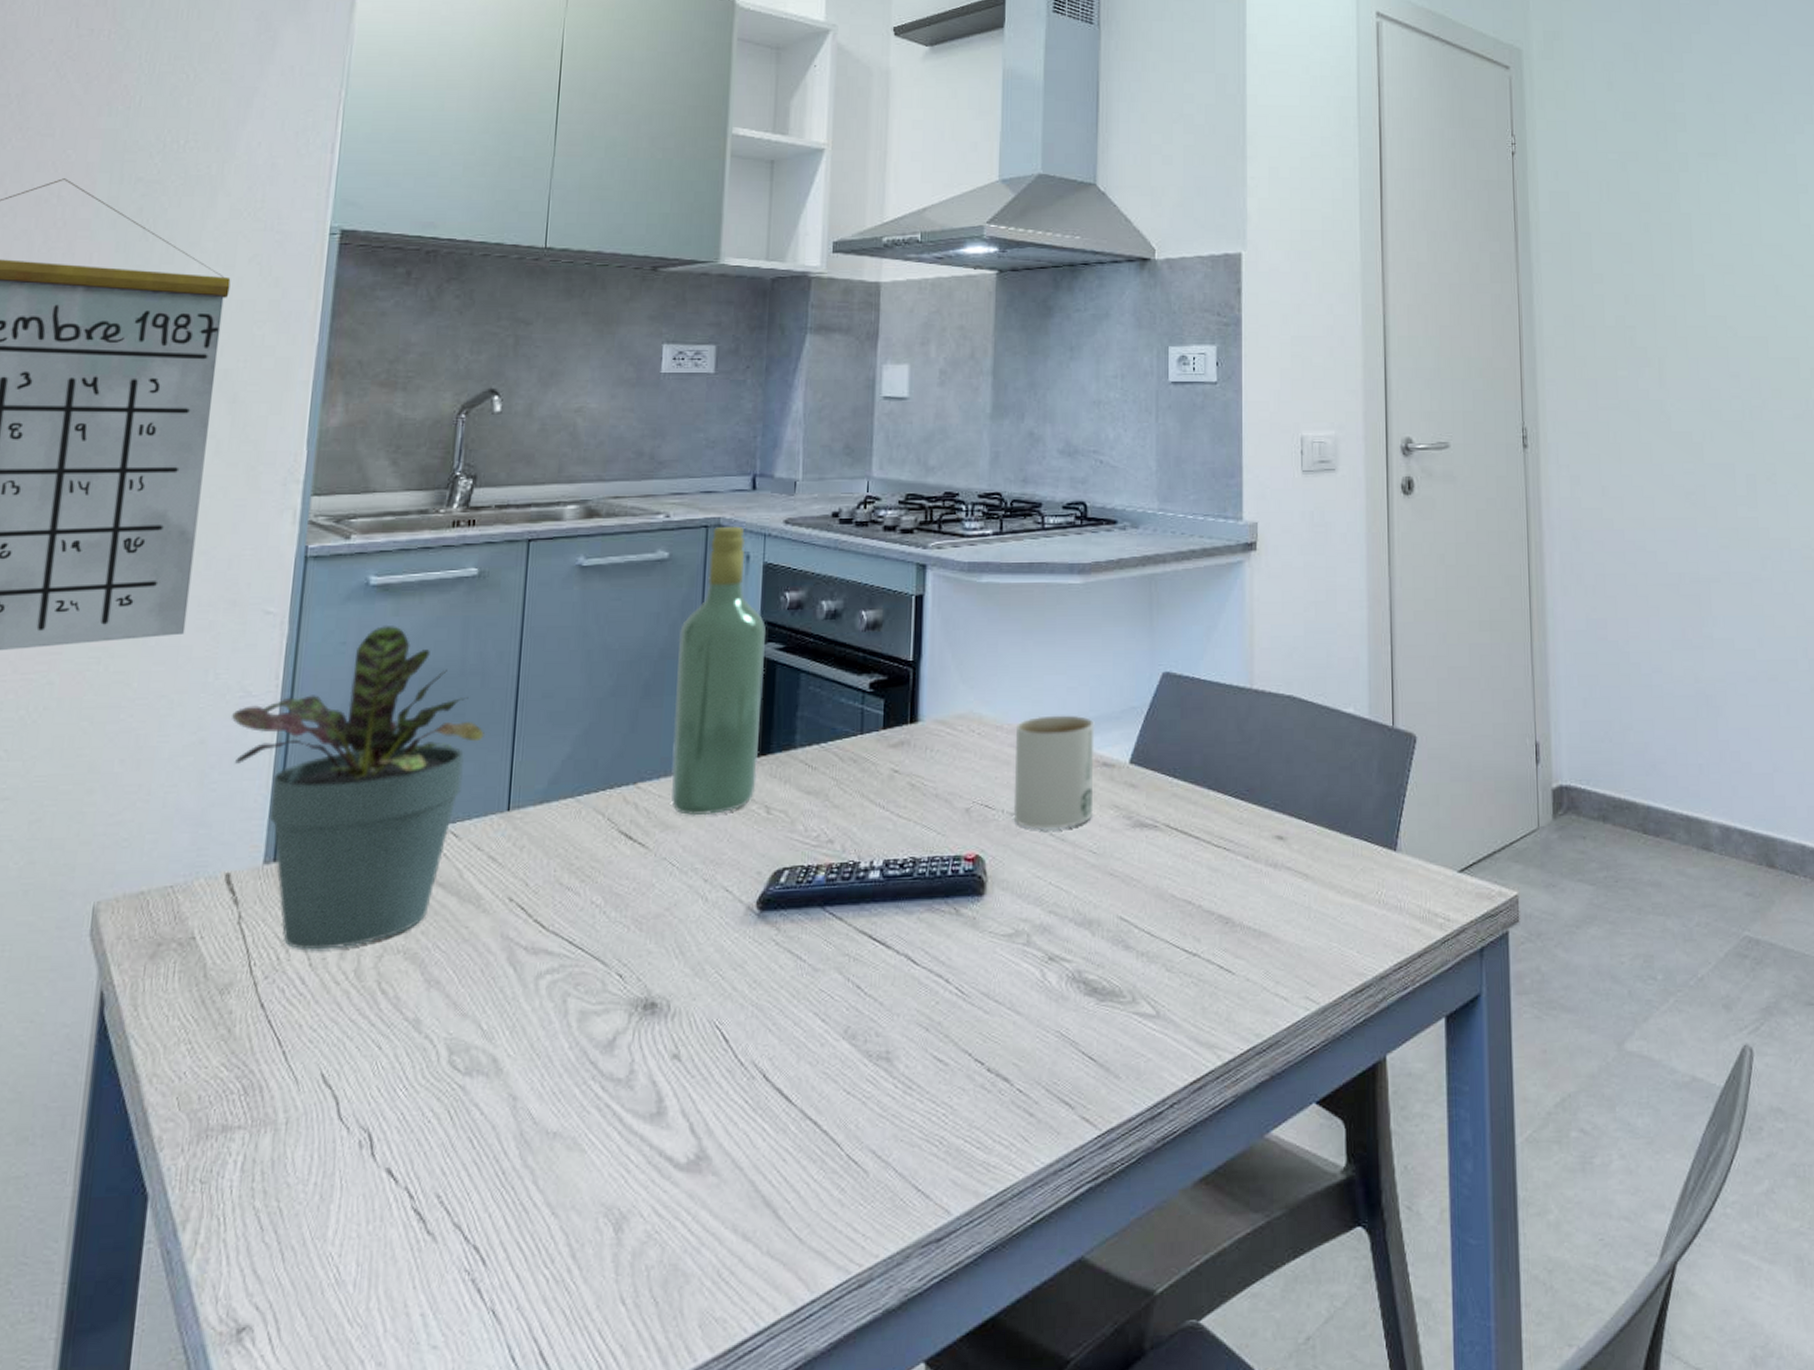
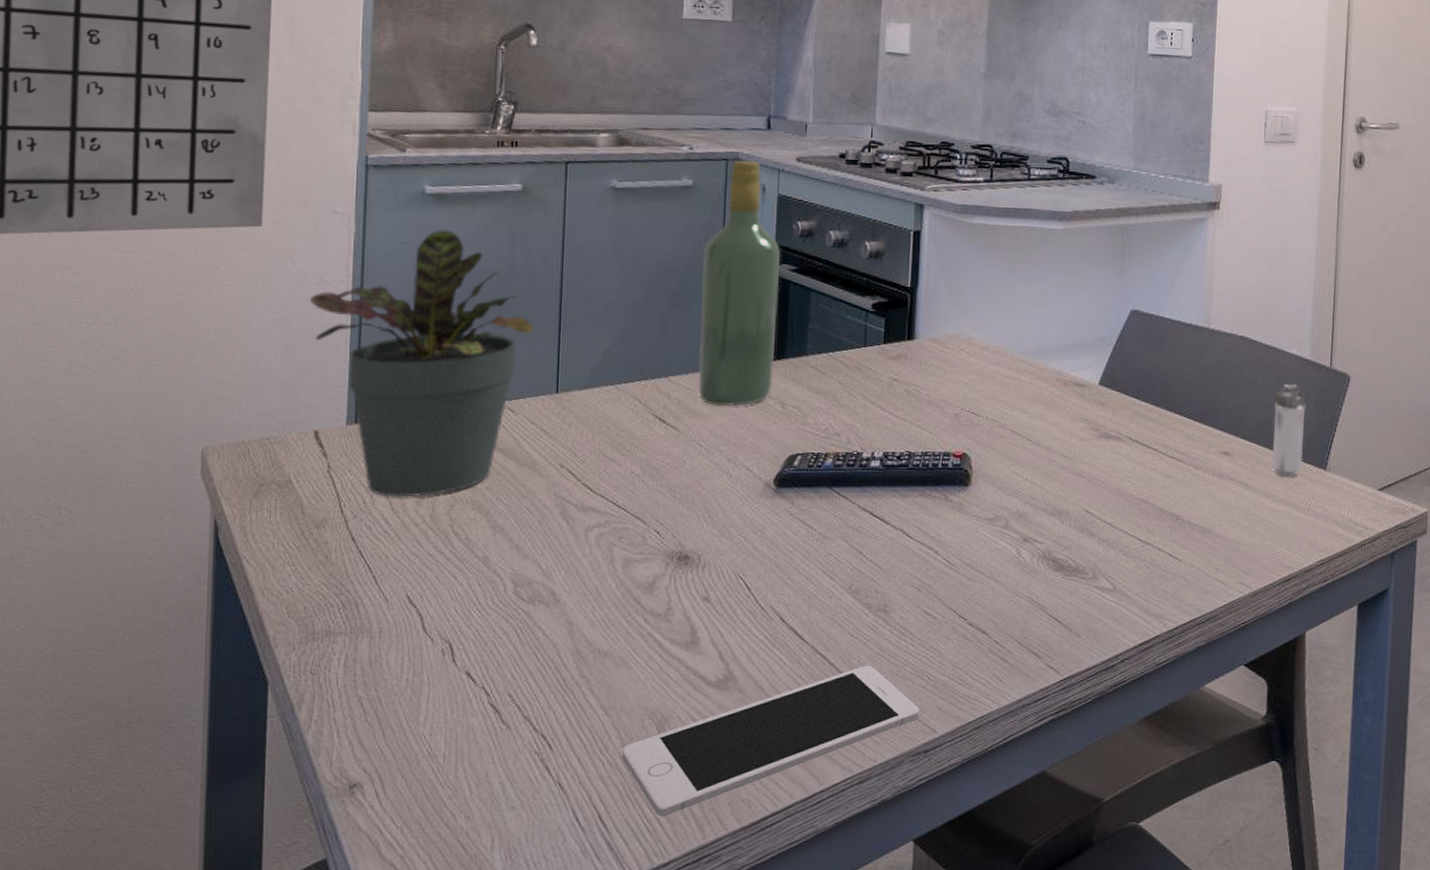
cell phone: none [569,1130,930,1349] -> present [621,665,919,817]
mug: present [1013,715,1095,830] -> none [996,340,1070,435]
shaker: none [1330,748,1369,863] -> present [1271,383,1306,478]

